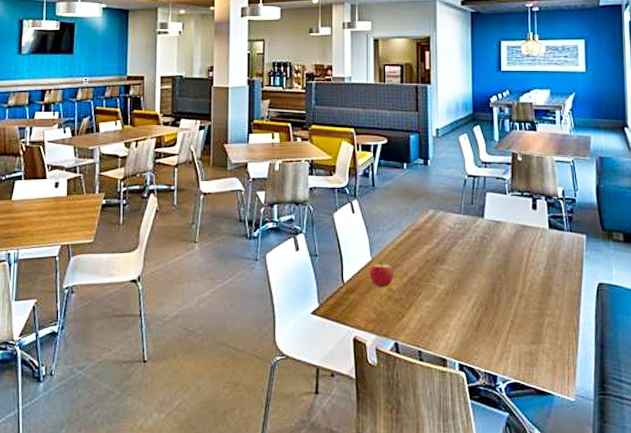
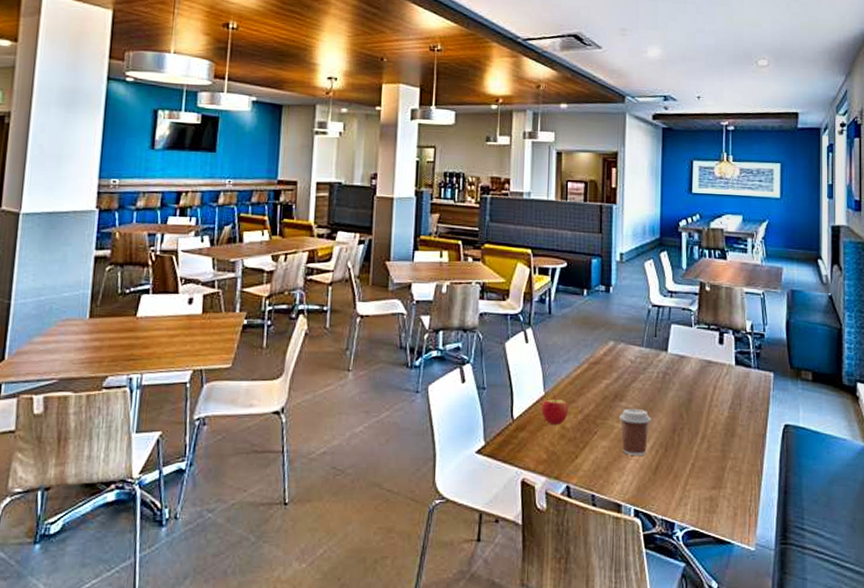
coffee cup: none [441,270,471,314] -> present [619,408,651,456]

